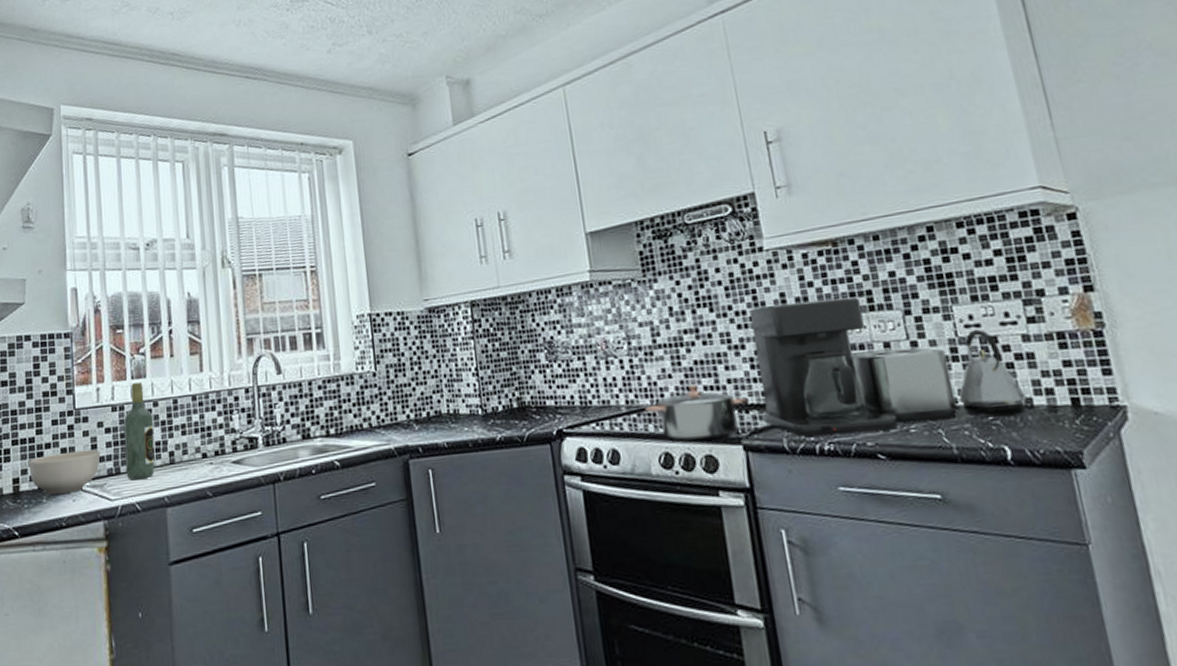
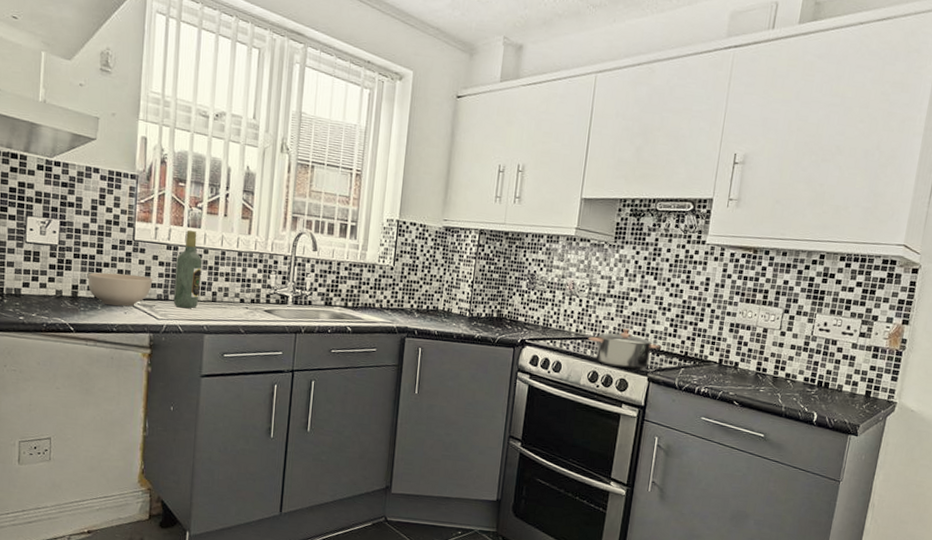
coffee maker: present [750,297,898,438] -> none [667,284,759,388]
toaster: present [850,347,957,423] -> none [737,330,801,389]
kettle: present [958,329,1027,418] -> none [797,333,840,395]

